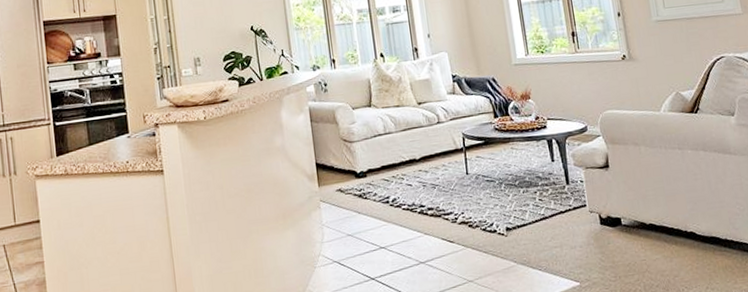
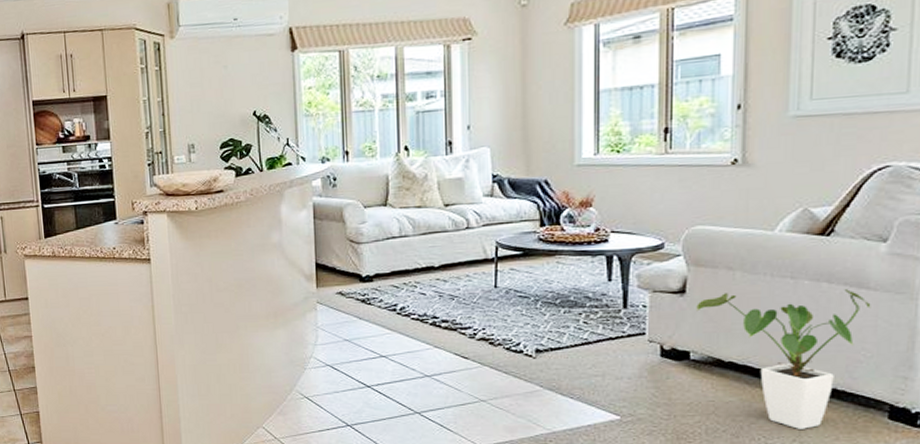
house plant: none [618,155,735,278] -> present [696,289,871,429]

